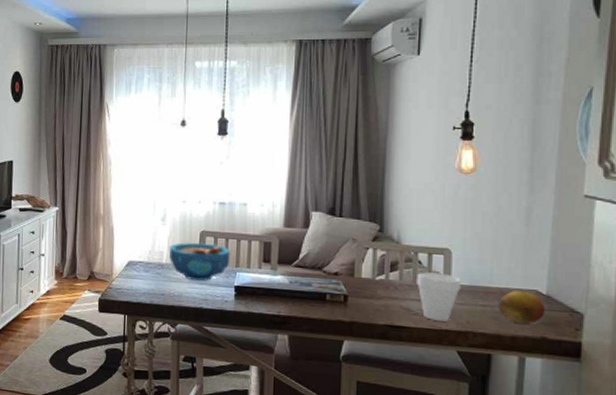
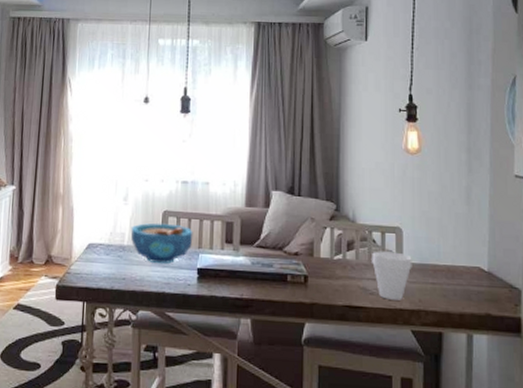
fruit: present [498,290,546,324] -> none [446,267,489,301]

